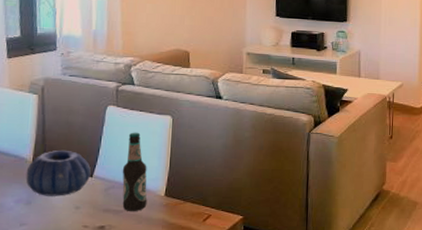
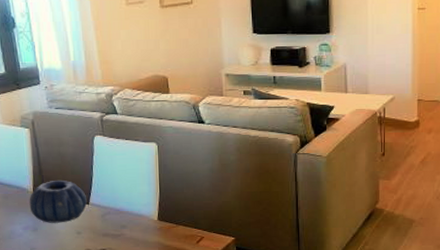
bottle: present [122,132,148,212] -> none [115,160,142,236]

